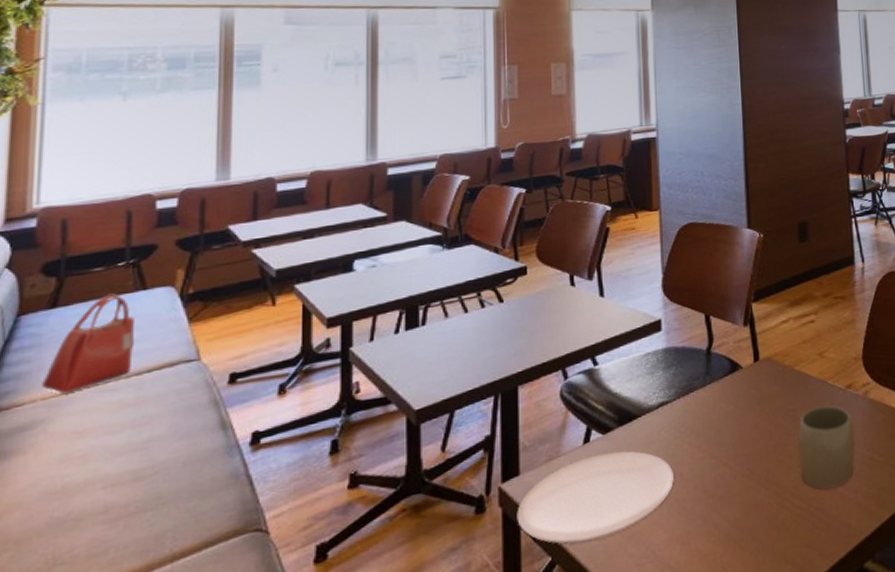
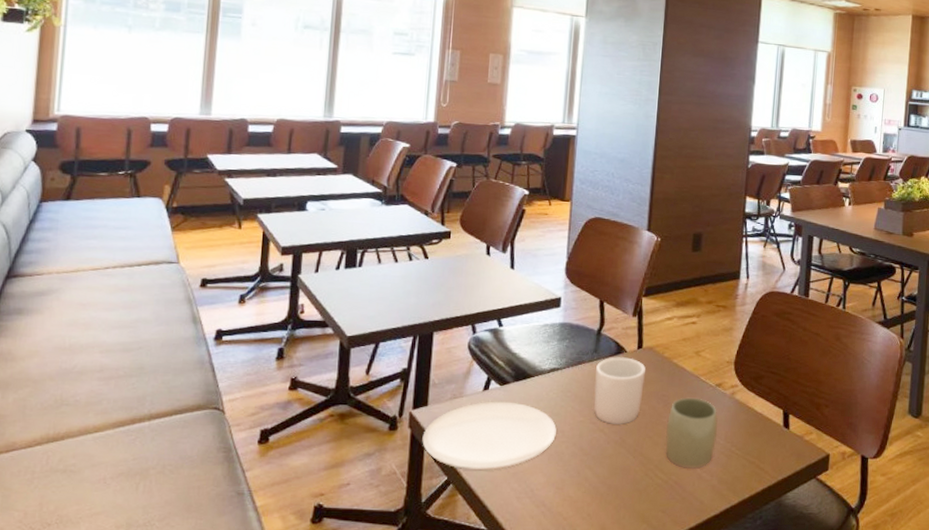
handbag: present [42,293,135,394] -> none [57,196,129,271]
mug: none [710,374,768,455] -> present [593,357,646,424]

